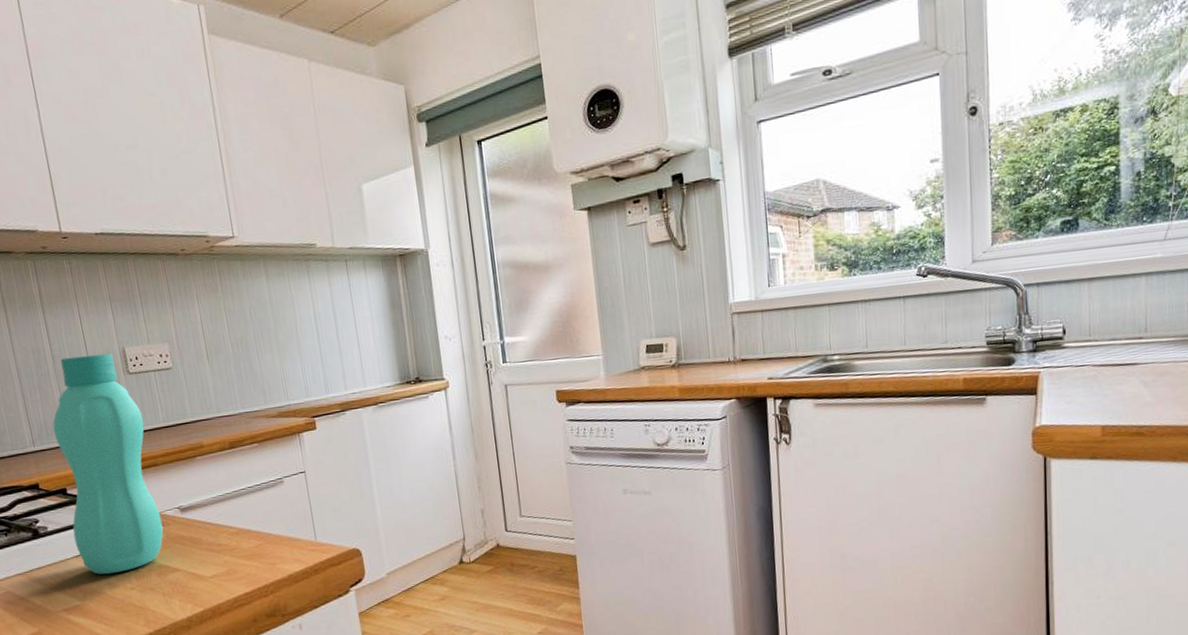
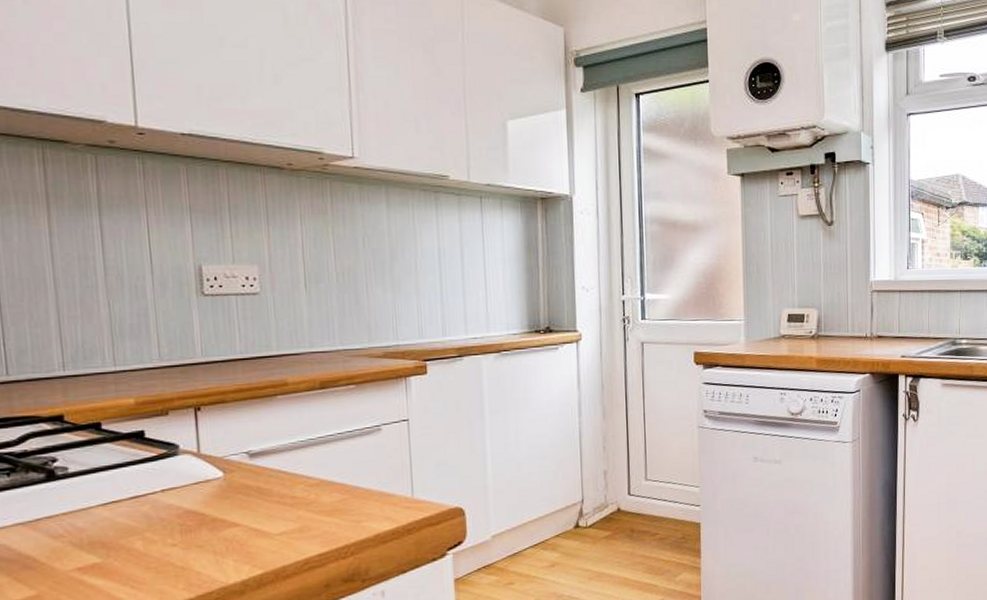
bottle: present [52,353,163,575] -> none [93,269,224,528]

